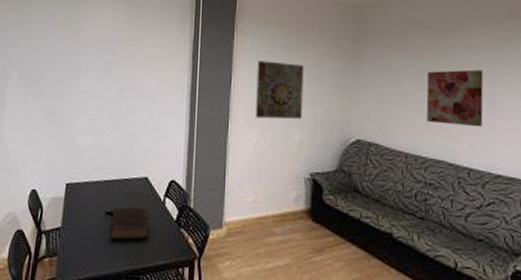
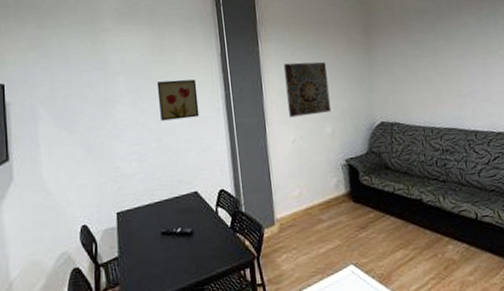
book: present [110,207,149,240] -> none [168,221,207,258]
wall art: none [123,60,164,102] -> present [156,79,200,121]
wall art: present [426,69,484,127] -> none [430,44,481,97]

